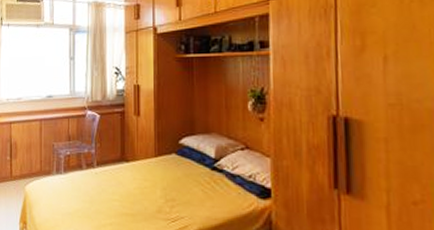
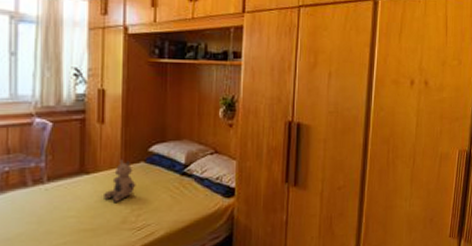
teddy bear: none [140,150,169,191] -> present [102,159,136,202]

